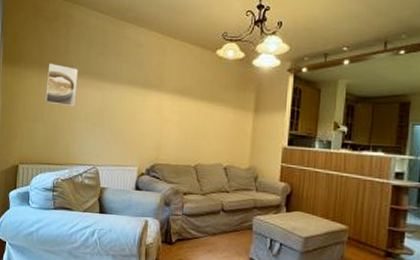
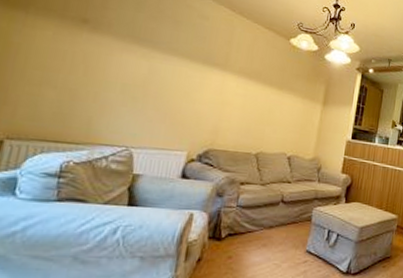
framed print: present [45,63,78,107] -> none [62,15,119,74]

